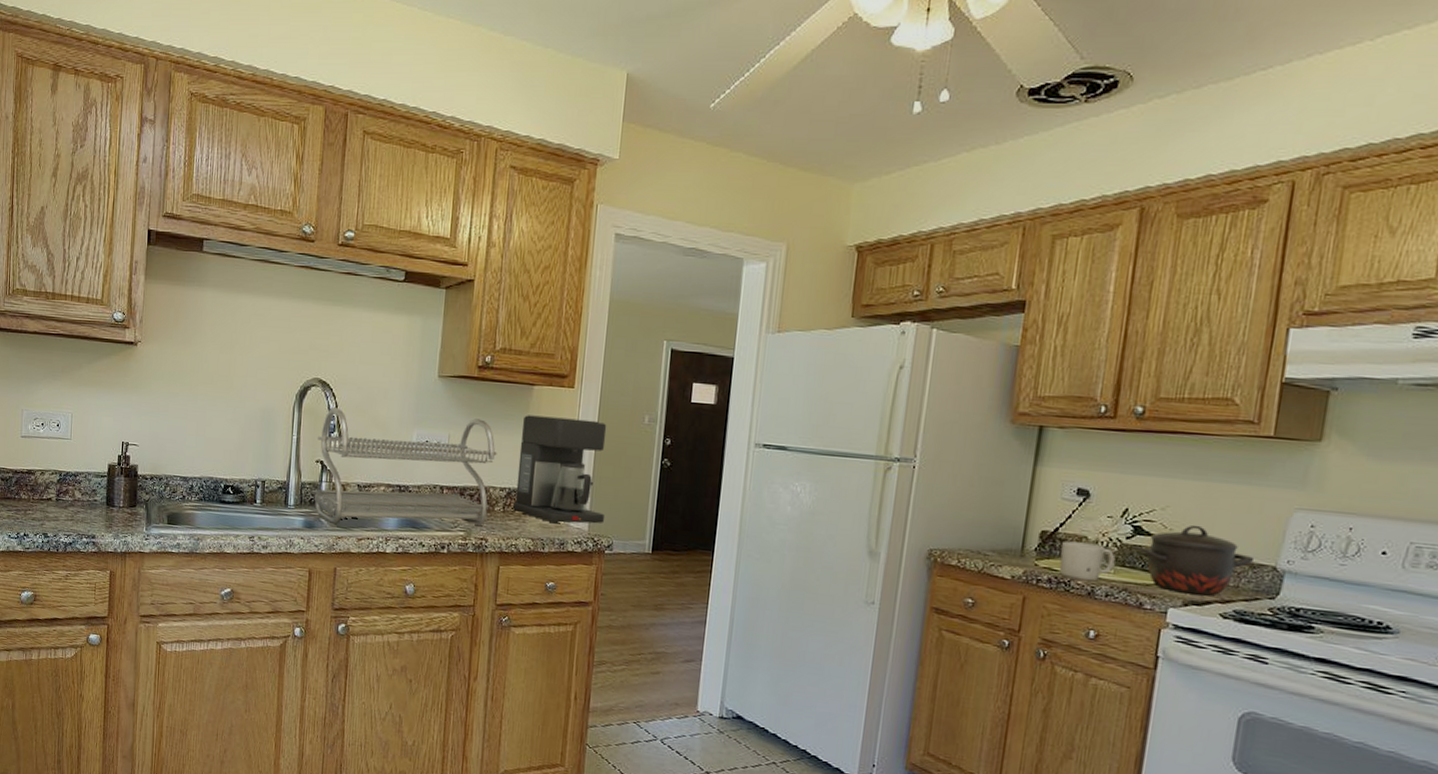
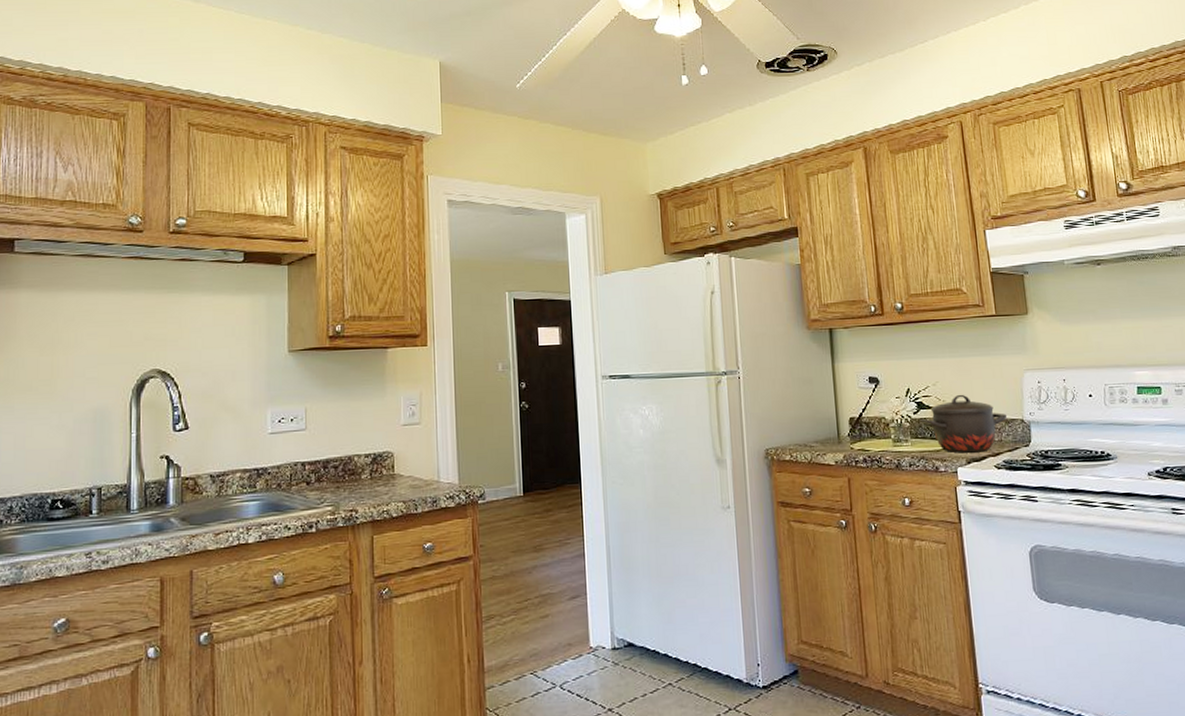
dish rack: present [311,407,497,527] -> none [158,388,358,523]
coffee maker: present [513,415,607,524] -> none [380,374,474,482]
mug: present [1059,541,1115,583] -> none [868,422,910,457]

